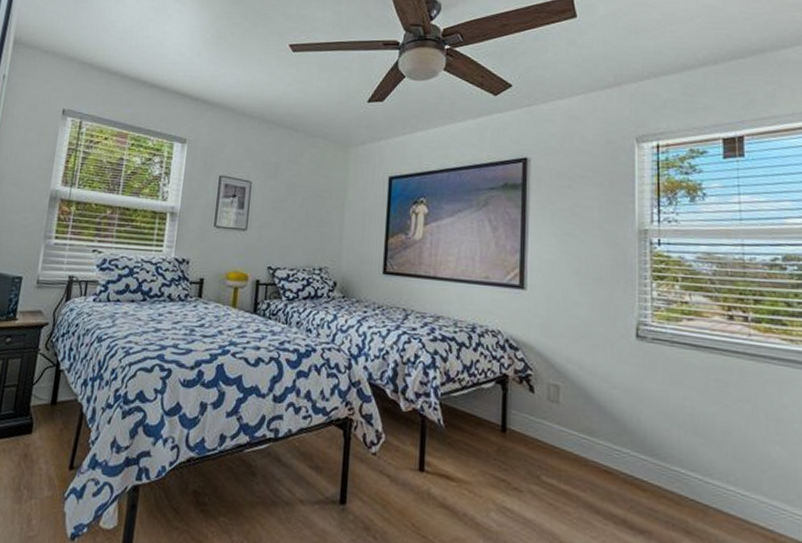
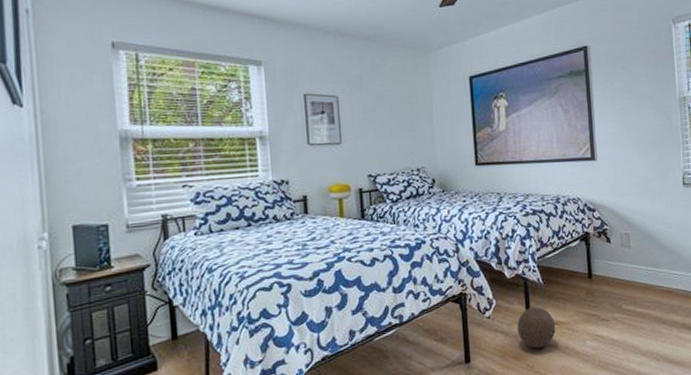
ball: none [406,453,454,507] -> present [517,307,556,349]

